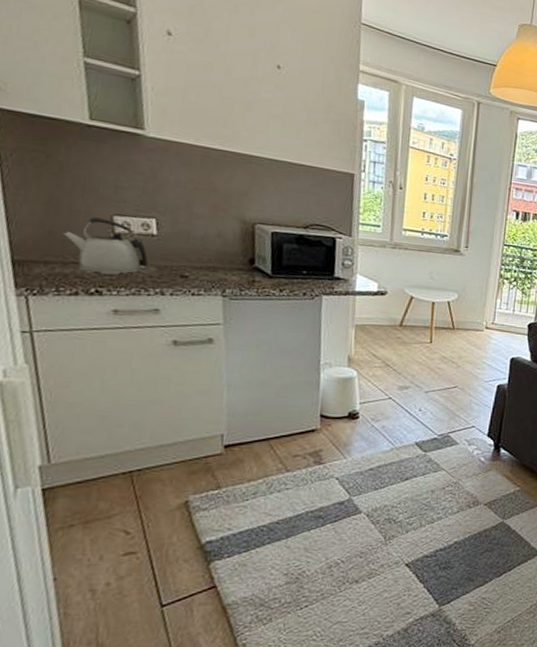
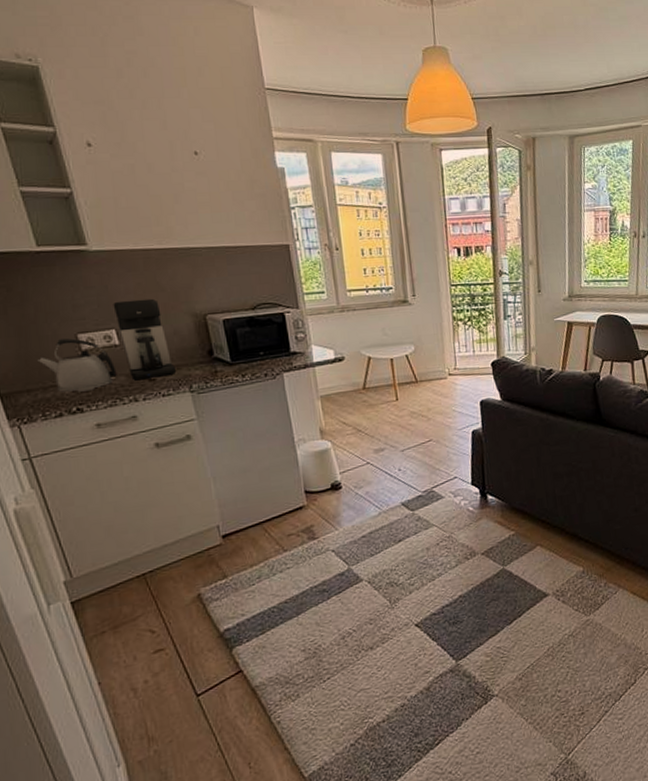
coffee maker: none [158,191,213,275] -> present [113,298,177,380]

